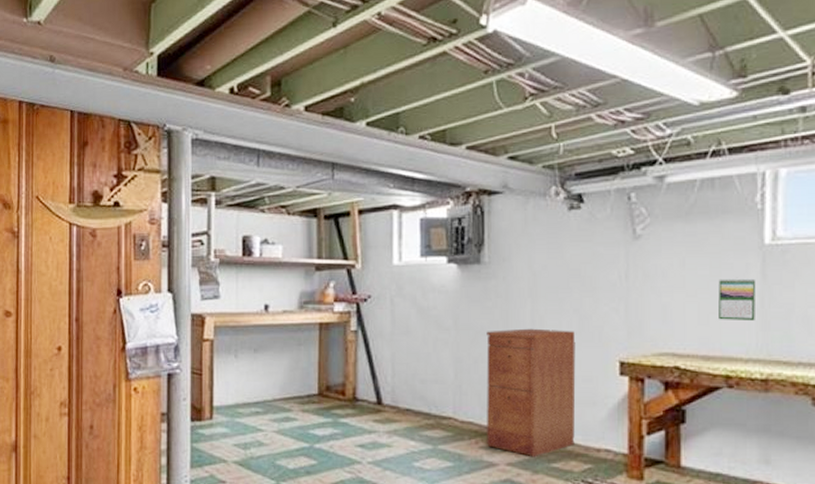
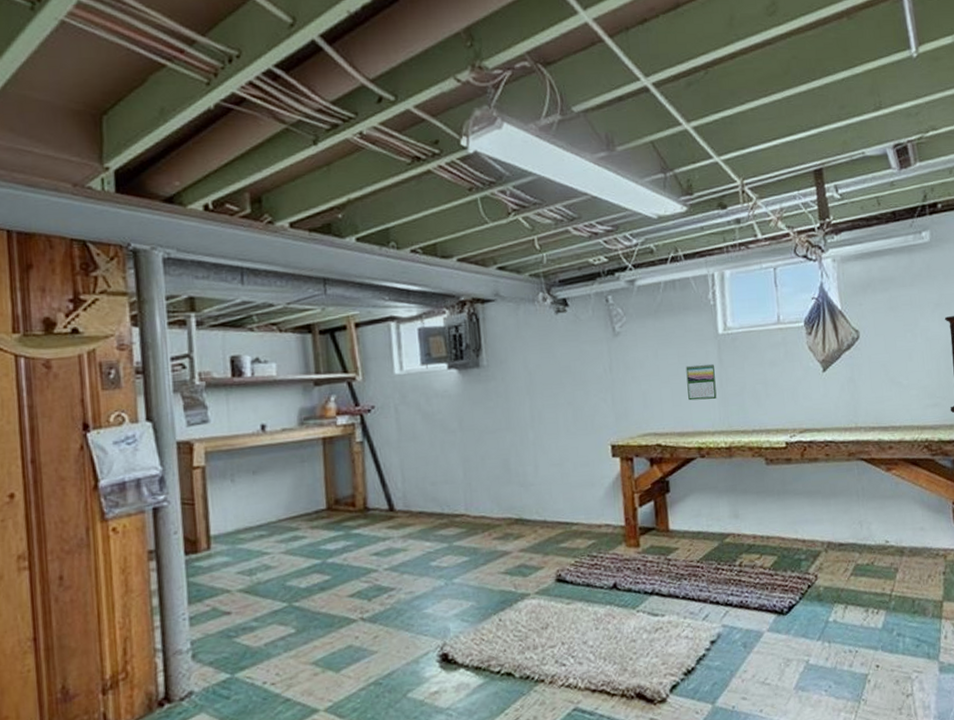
filing cabinet: present [486,328,576,458] -> none [490,422,579,541]

